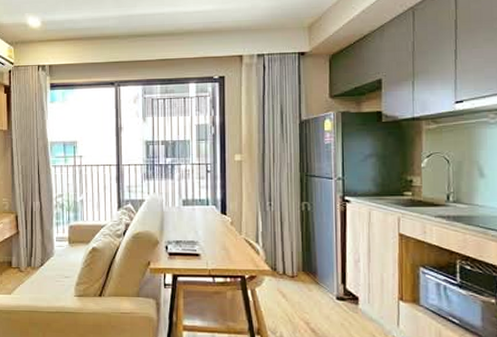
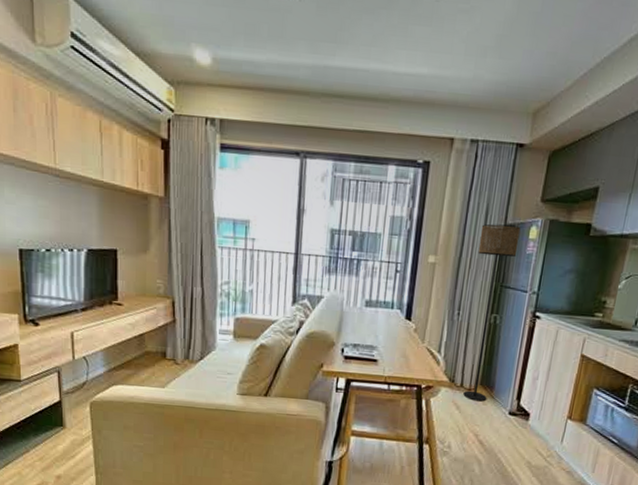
floor lamp: none [279,121,316,288] -> present [463,224,521,402]

